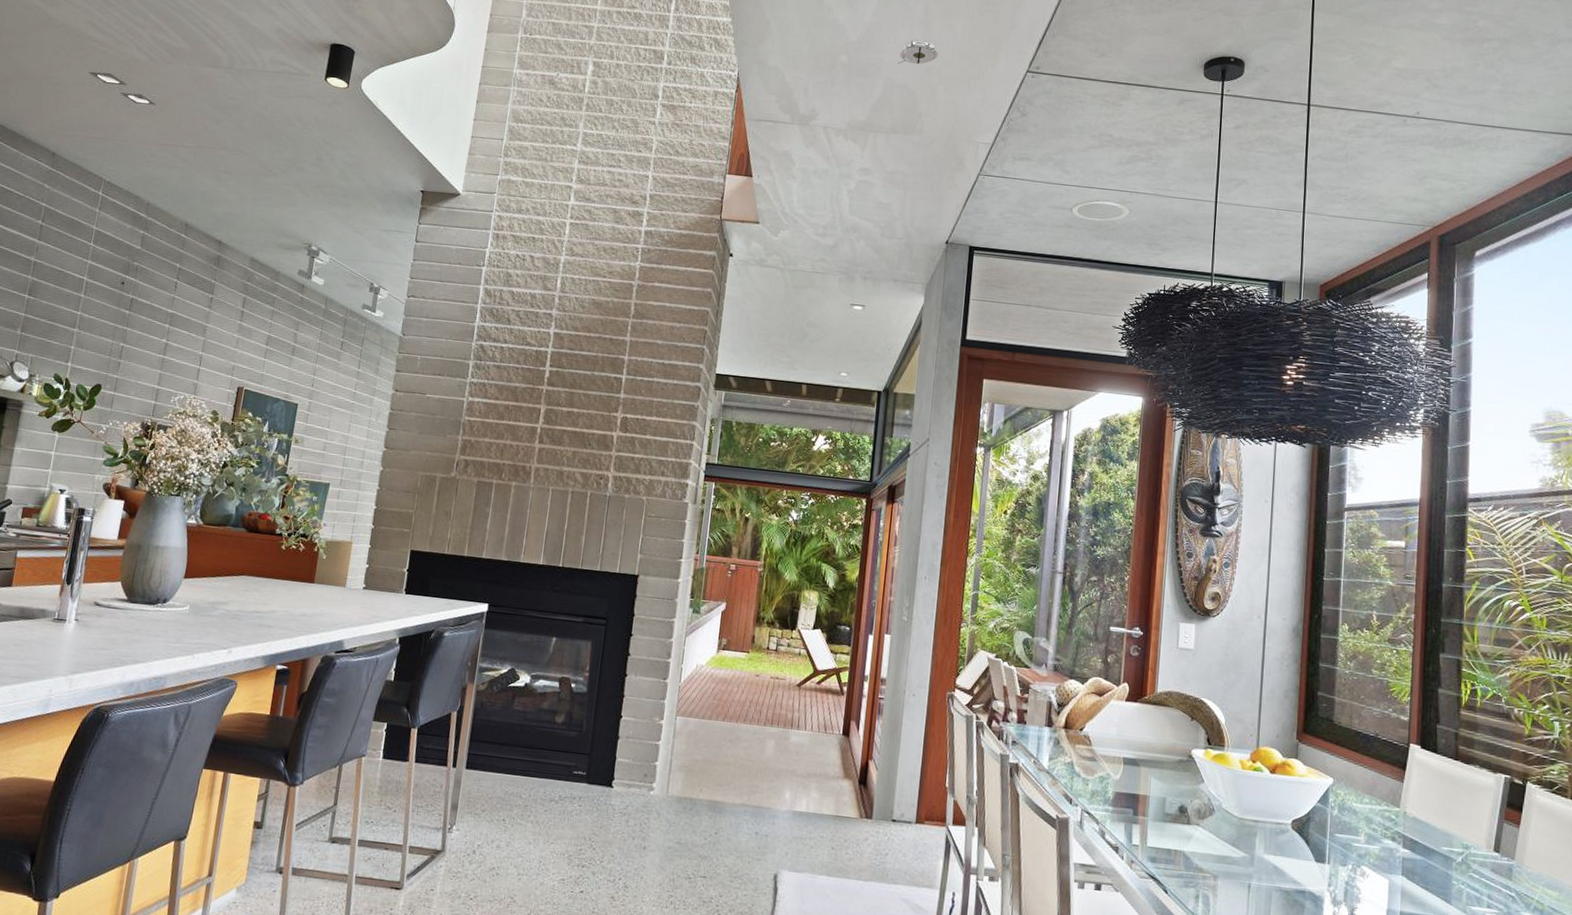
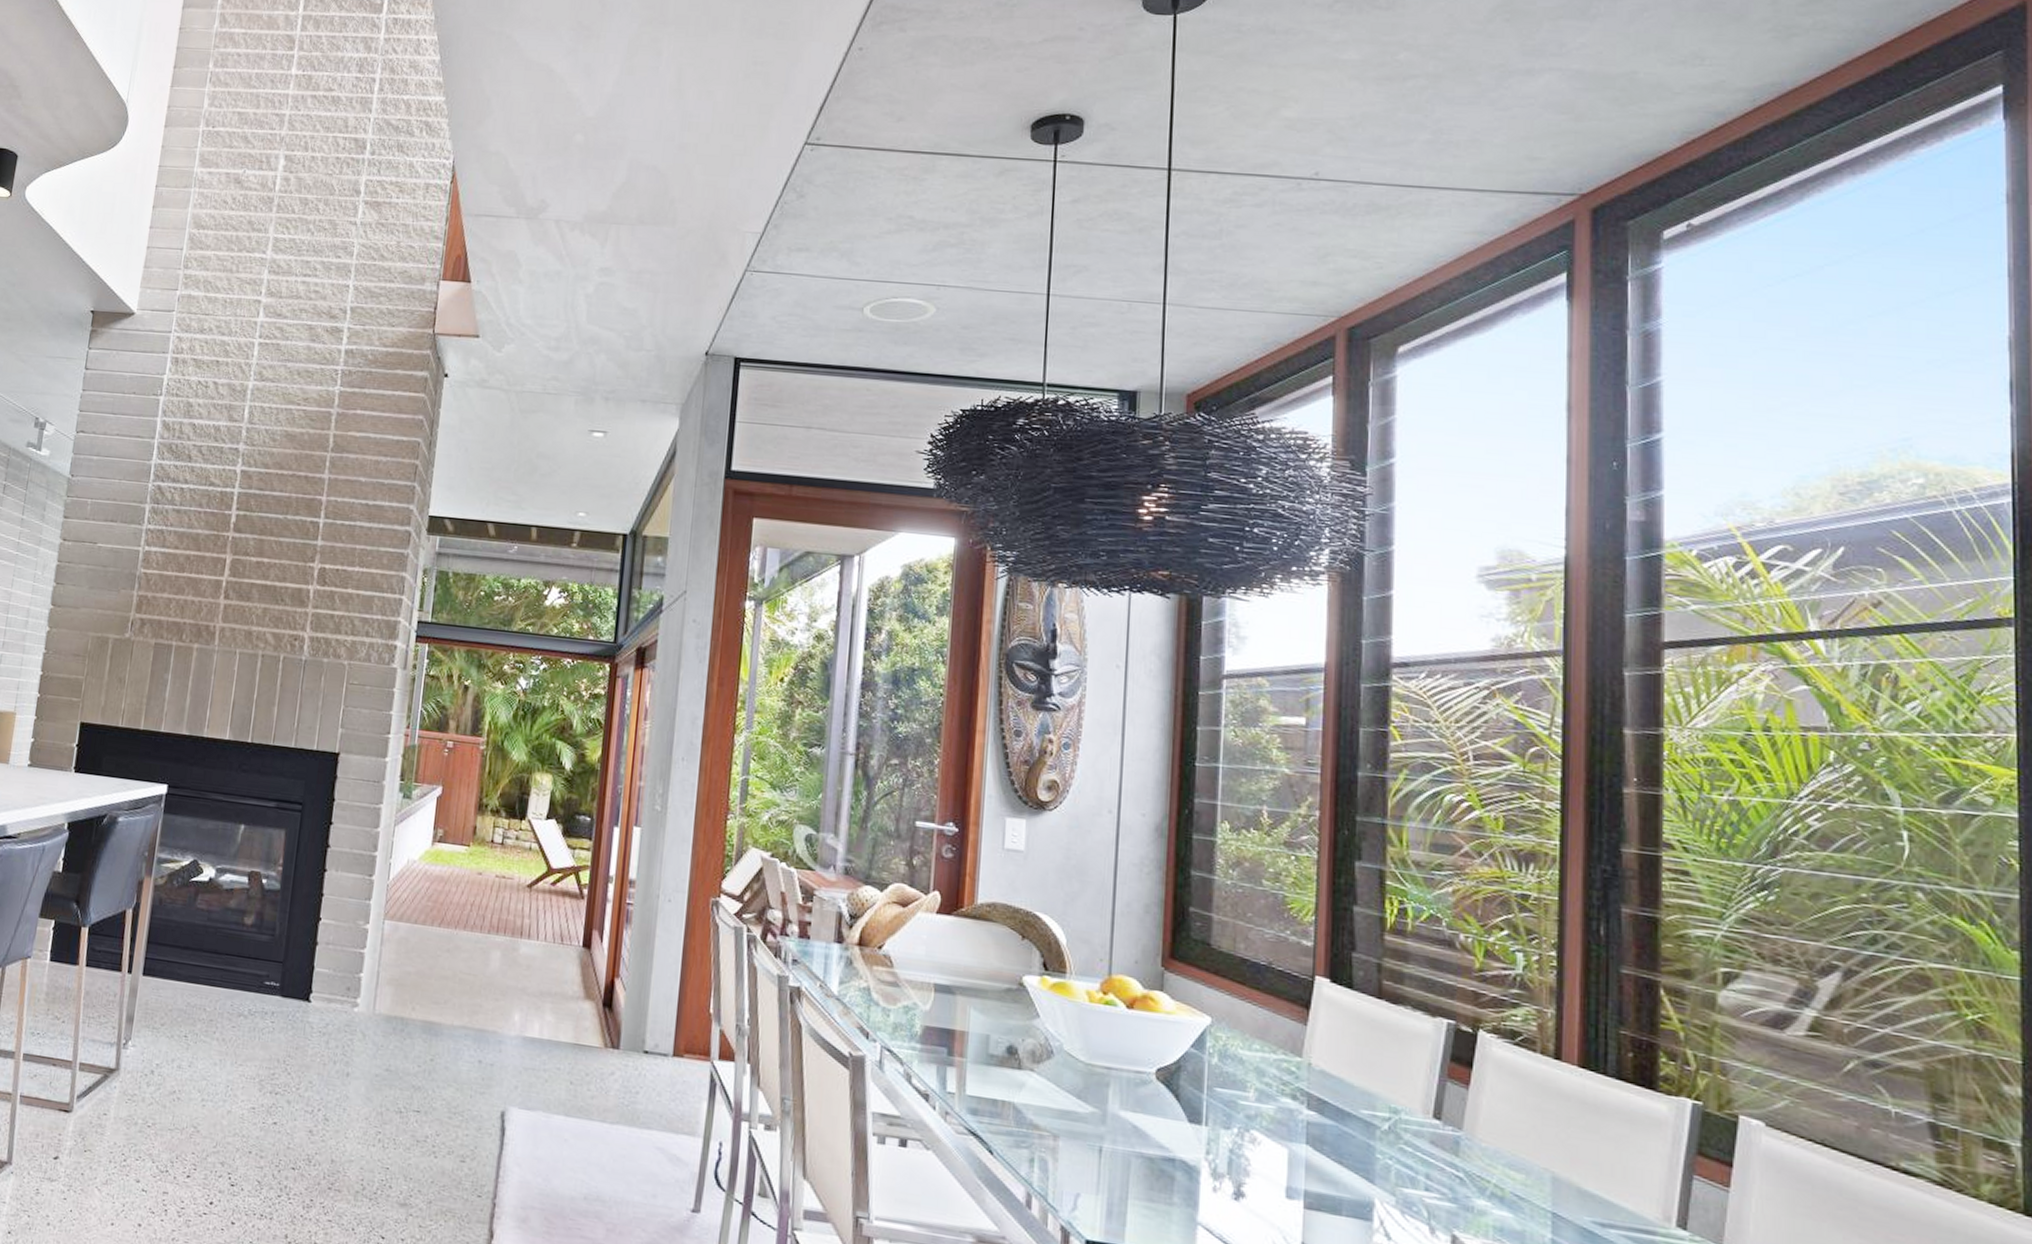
smoke detector: present [898,39,939,64] -> none [645,111,695,142]

